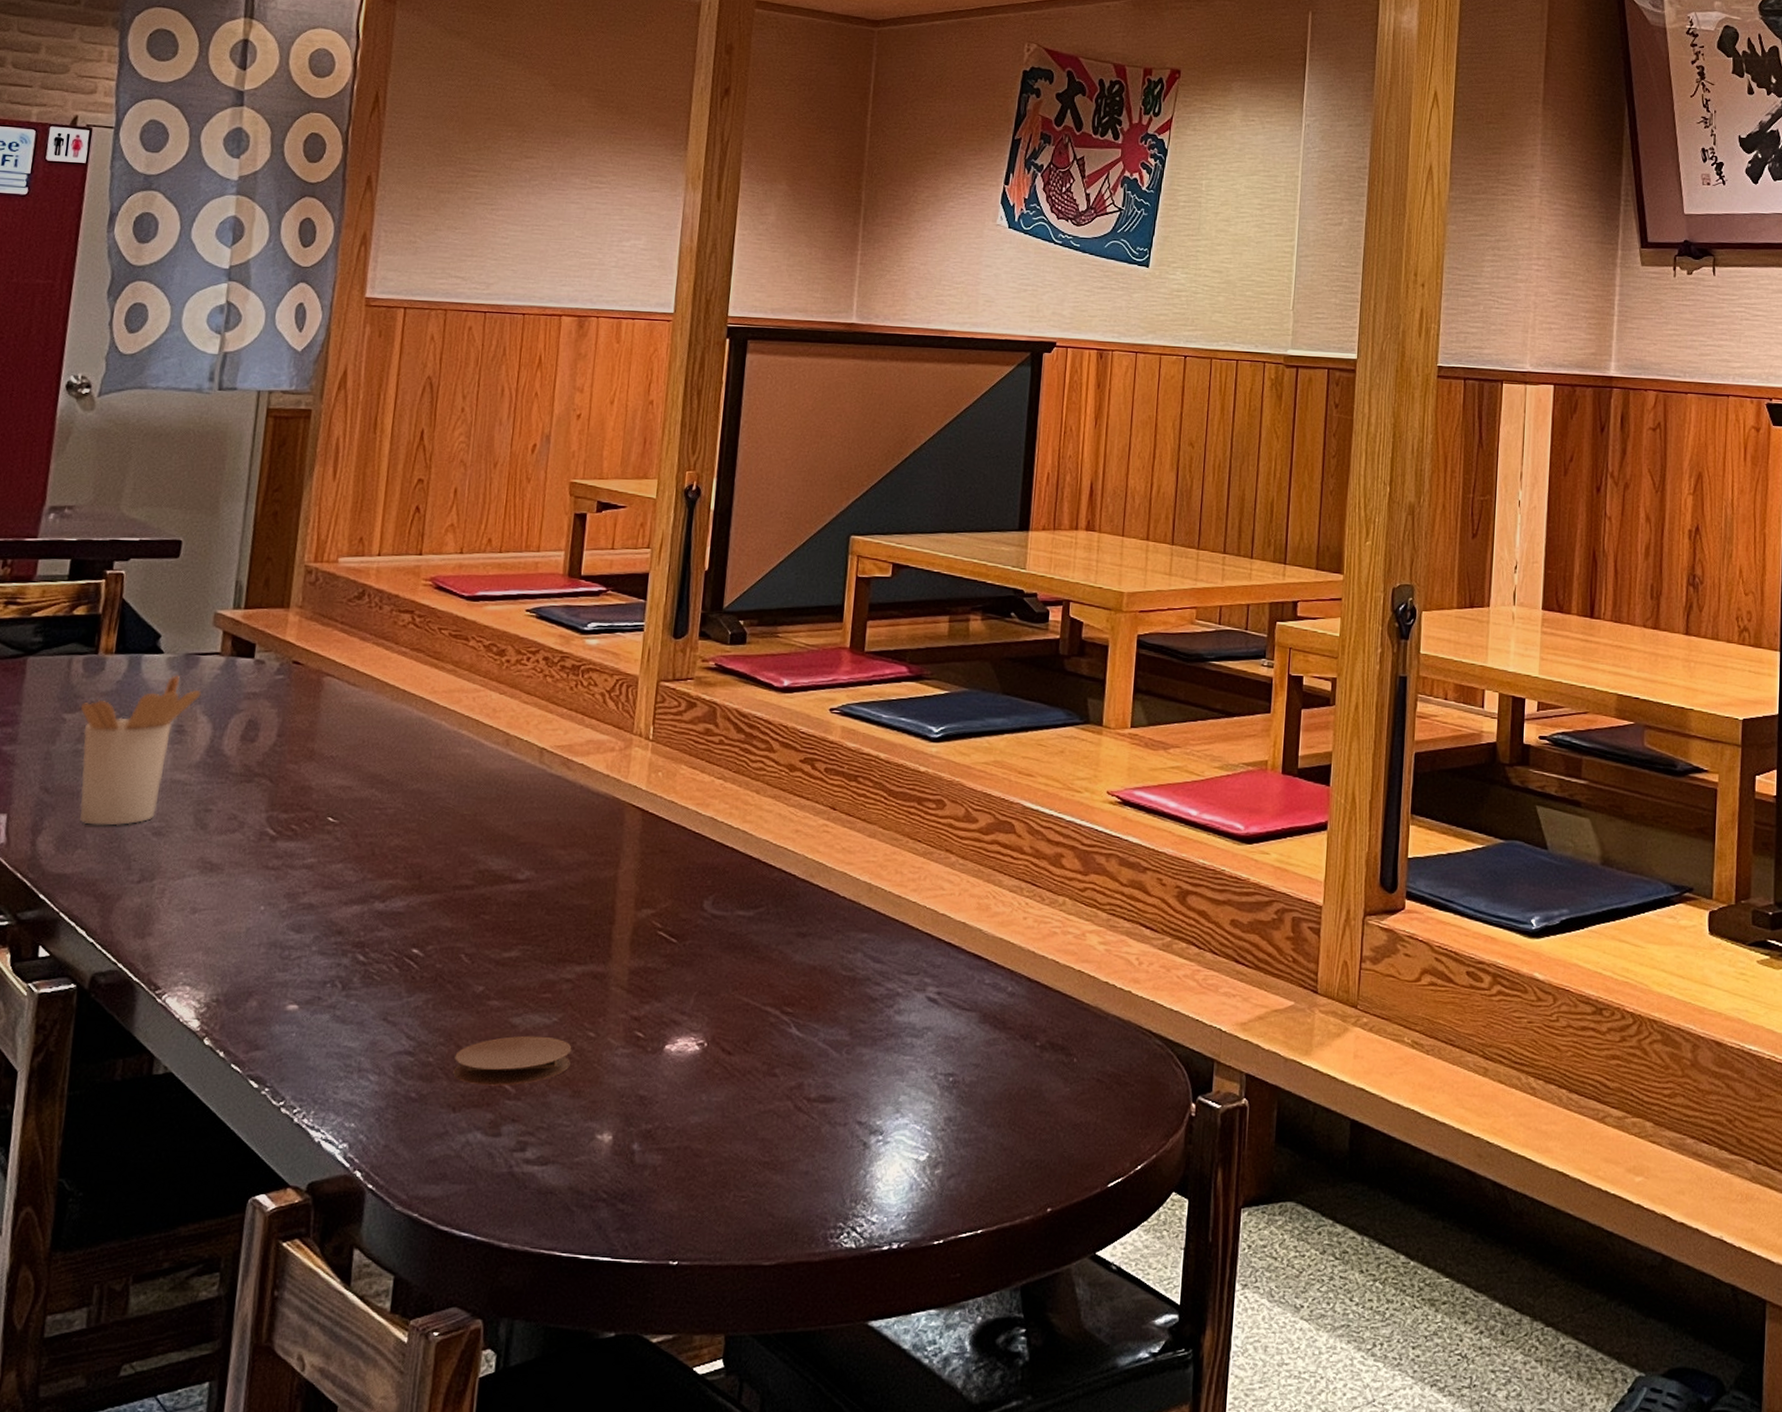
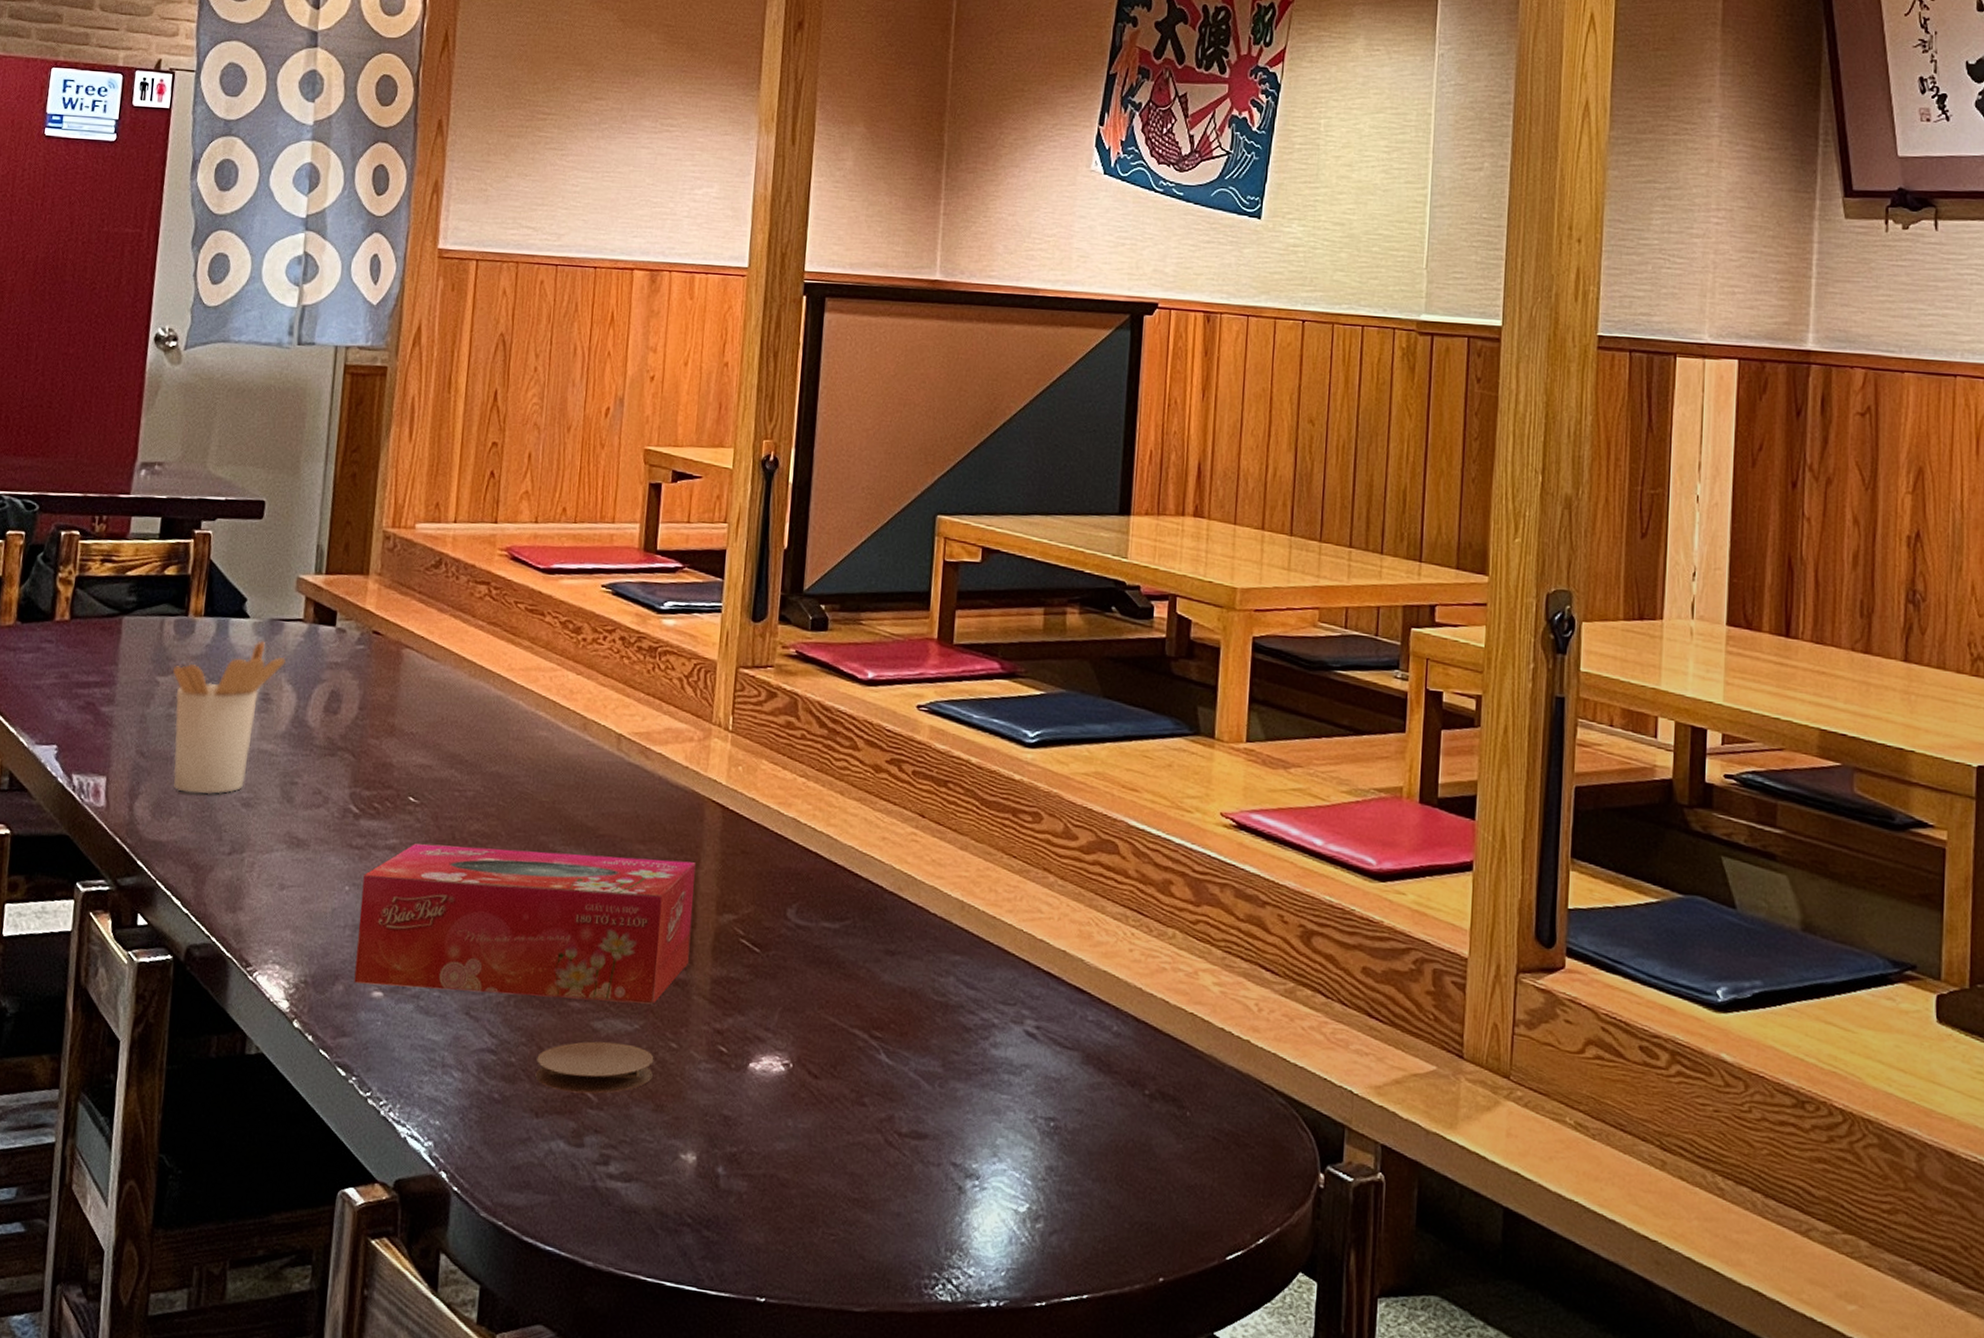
tissue box: none [268,860,615,999] -> present [354,843,696,1005]

